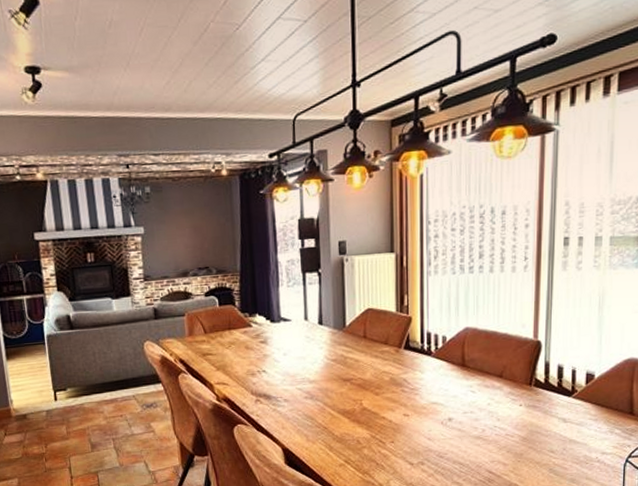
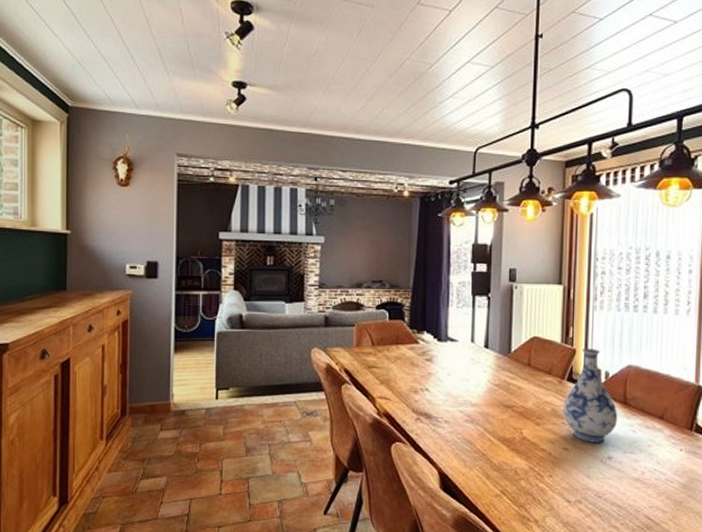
vase: none [401,315,457,407] -> present [563,349,618,443]

